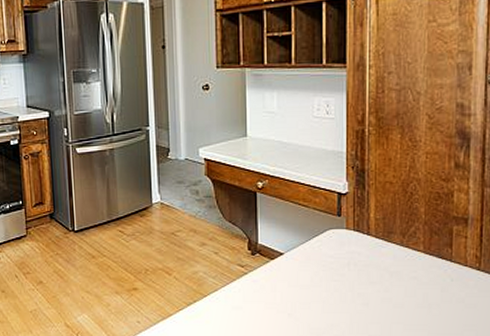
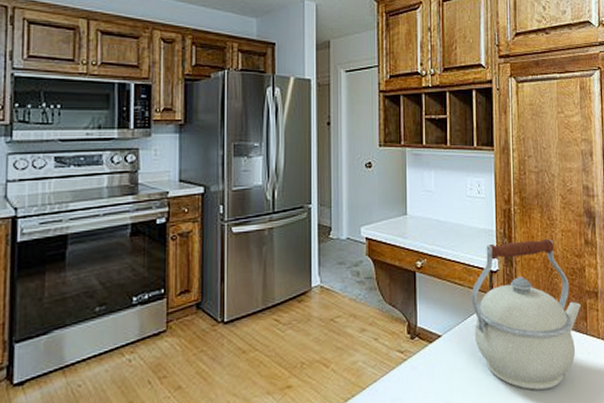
kettle: none [316,161,446,311] -> present [471,238,581,390]

